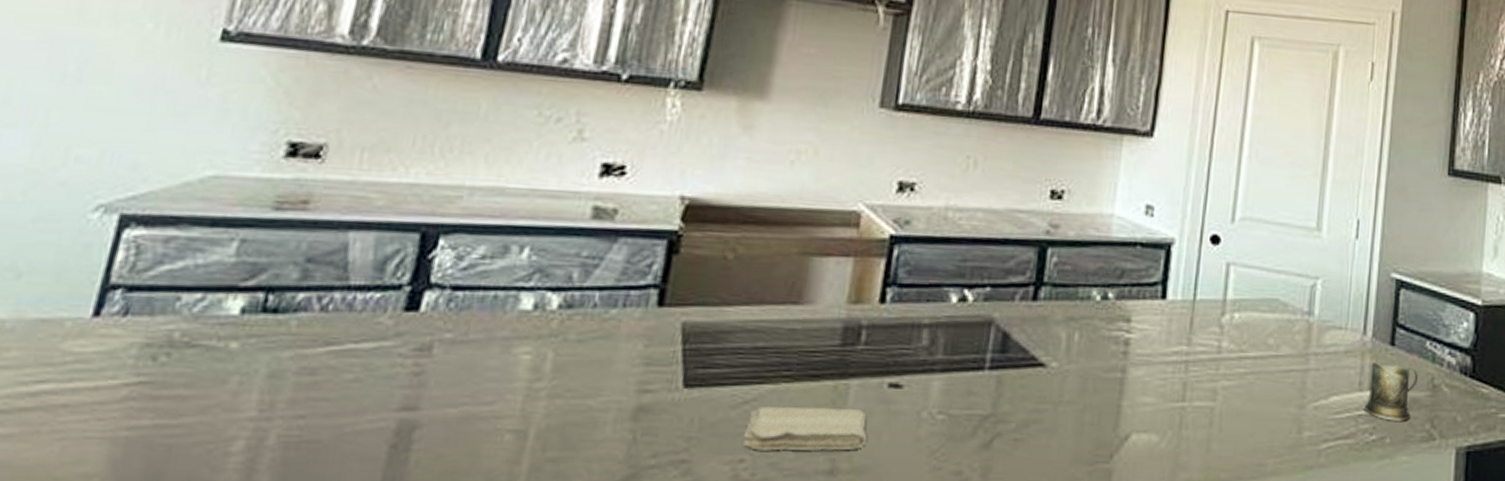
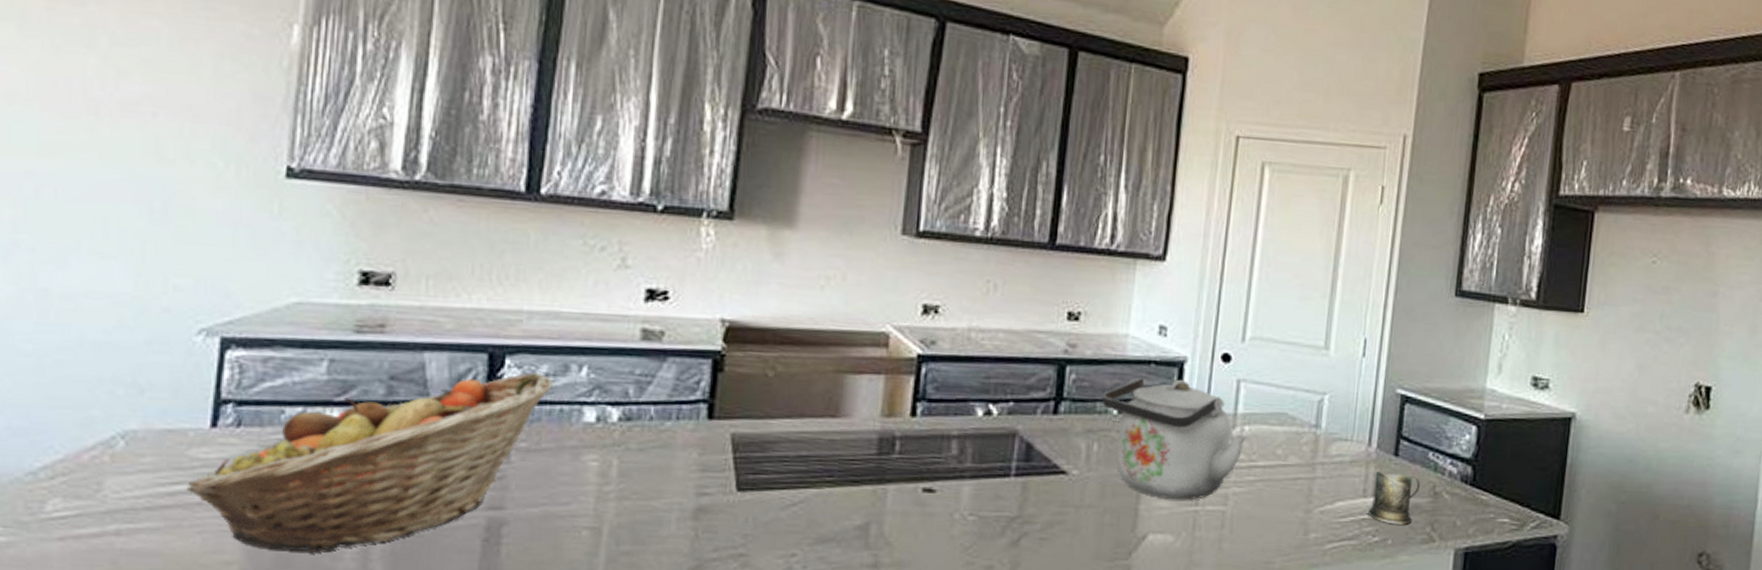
fruit basket: none [53,254,489,464] -> present [187,372,553,554]
washcloth: present [742,405,867,451] -> none [793,507,906,547]
kettle: none [1084,260,1236,395] -> present [1102,377,1247,500]

